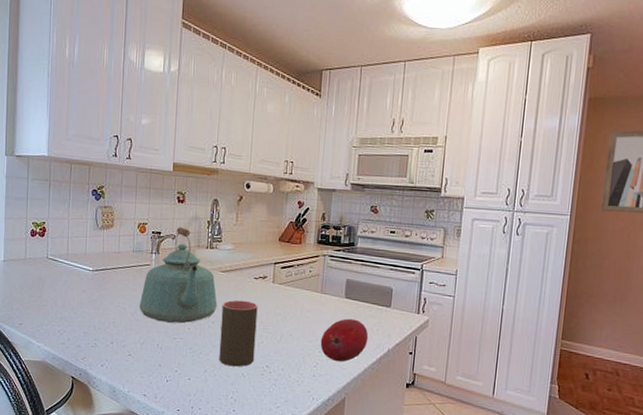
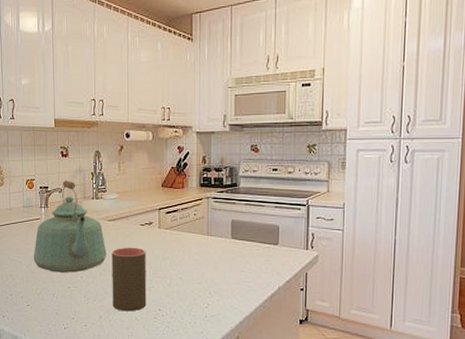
fruit: present [320,318,369,362] -> none [210,259,258,302]

